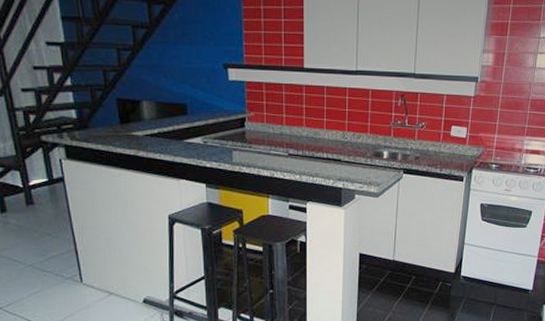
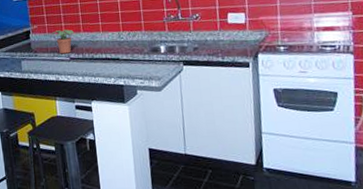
potted plant: none [270,122,295,149] -> present [51,29,74,54]

